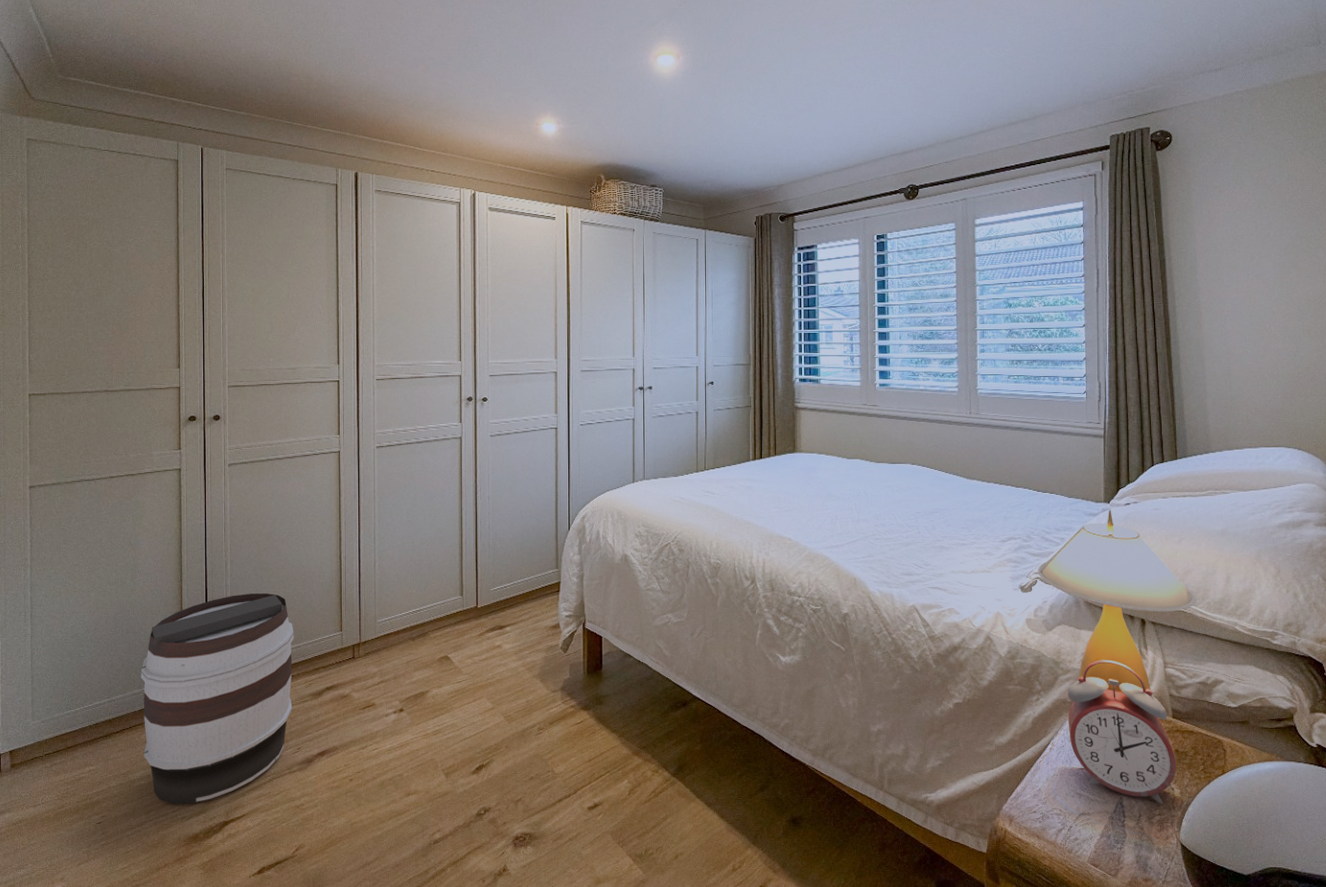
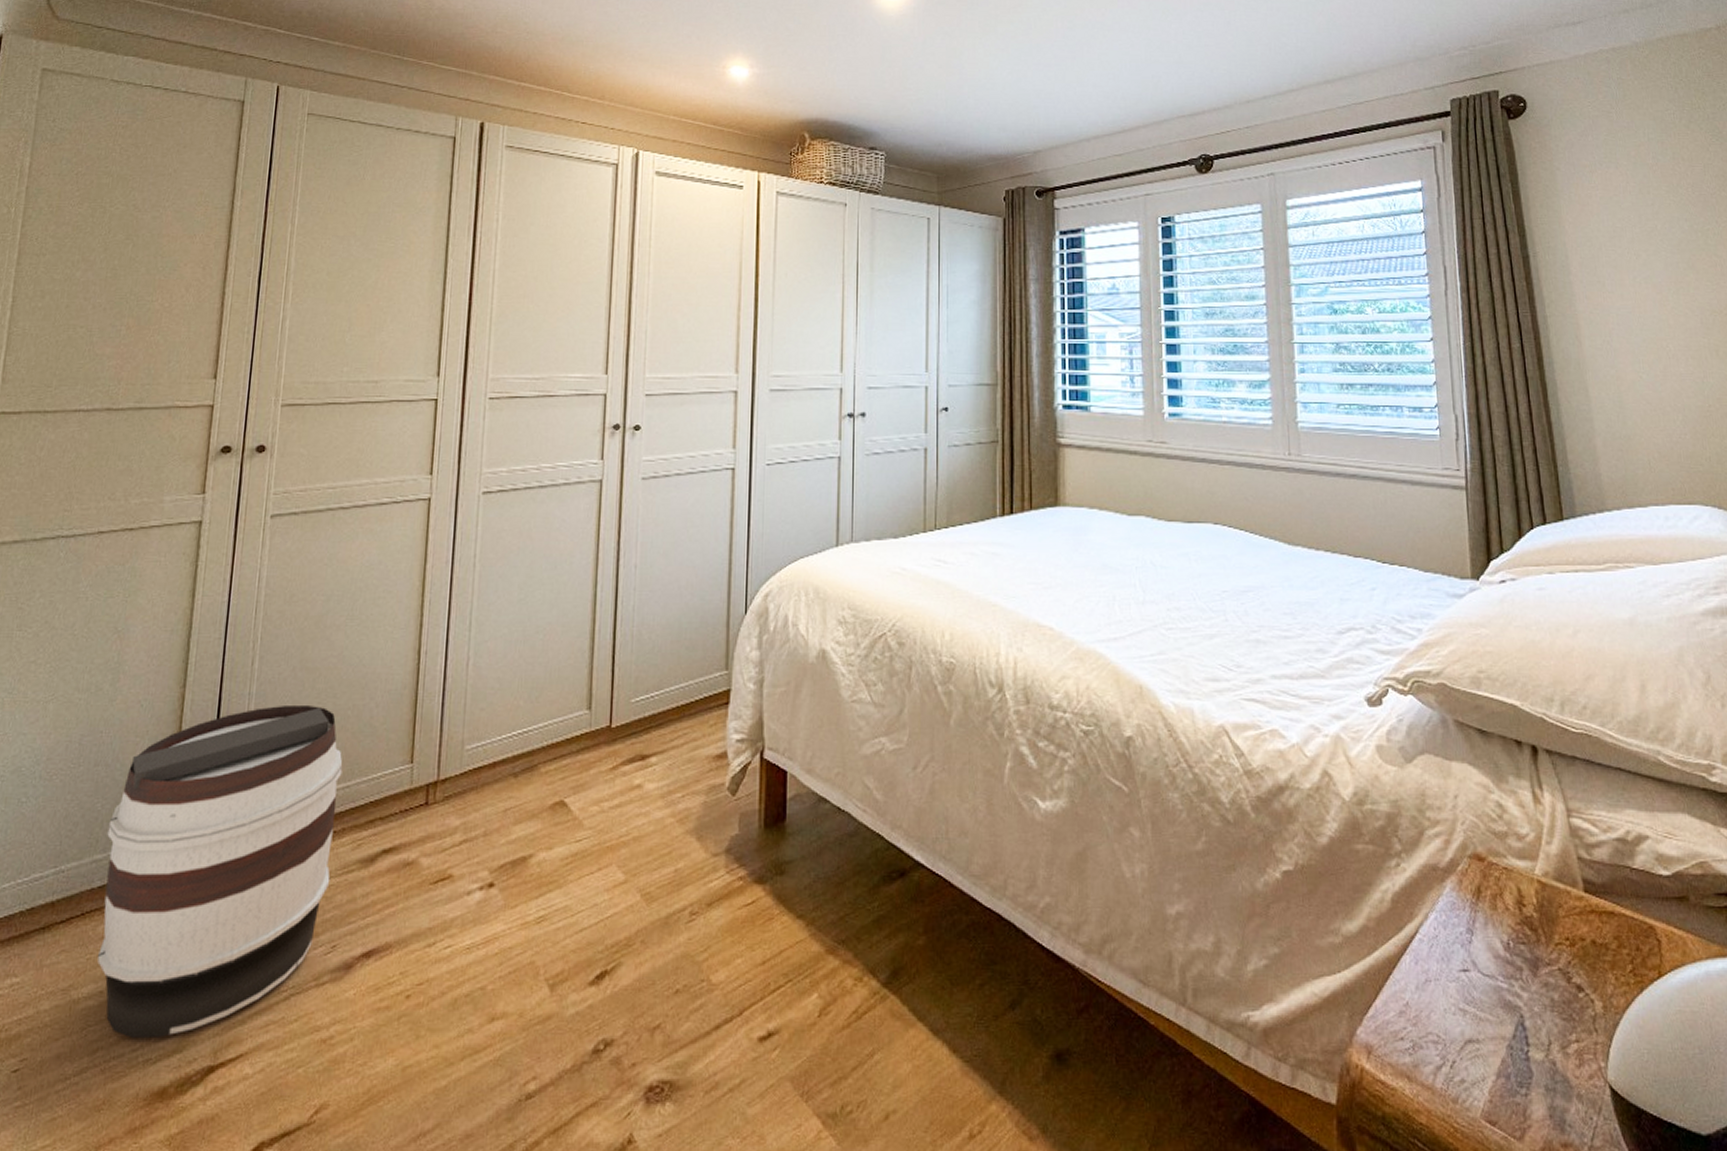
table lamp: present [1037,510,1196,695] -> none [1388,589,1604,858]
alarm clock: present [1068,659,1177,805] -> none [1438,805,1596,1026]

